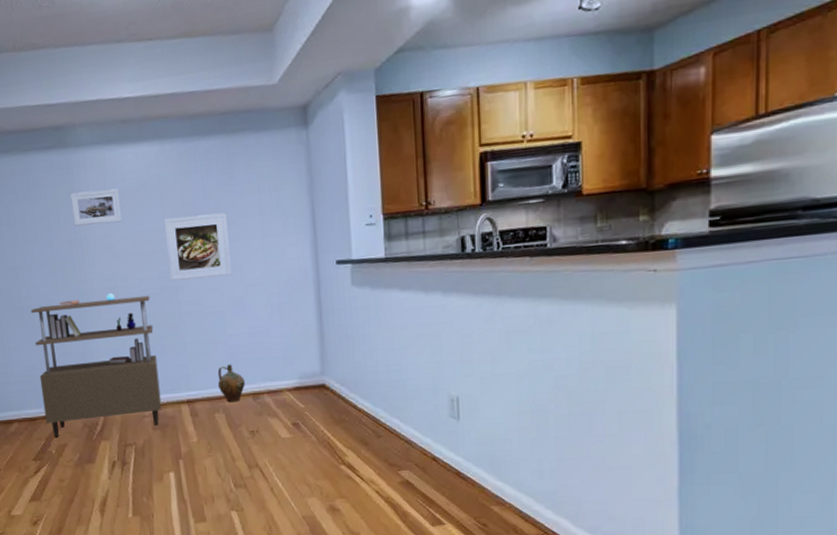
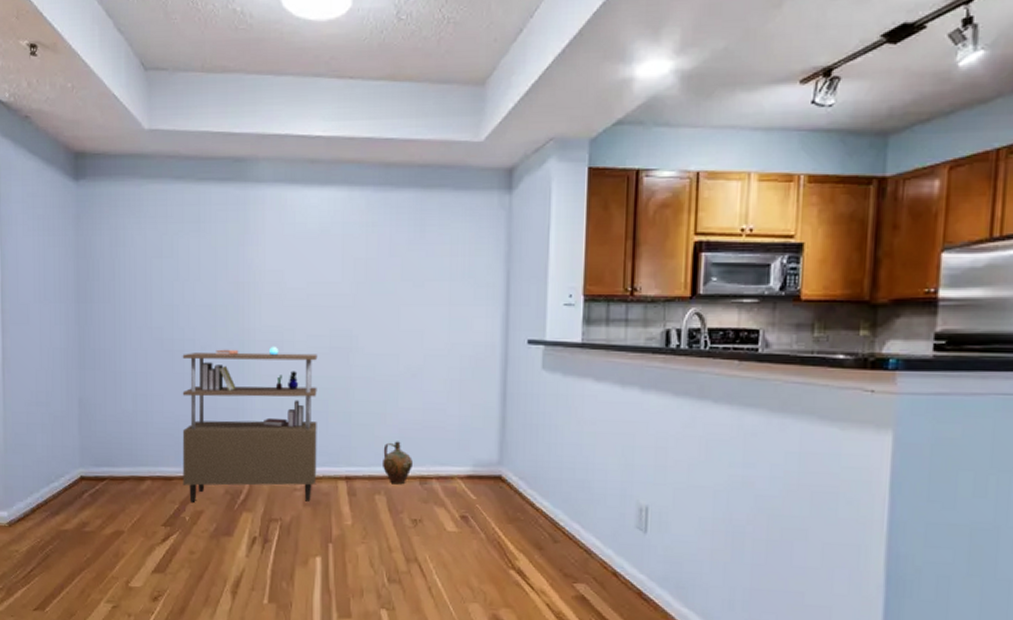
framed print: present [70,188,122,227] -> none [243,231,297,270]
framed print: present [164,212,232,281] -> none [342,271,413,342]

